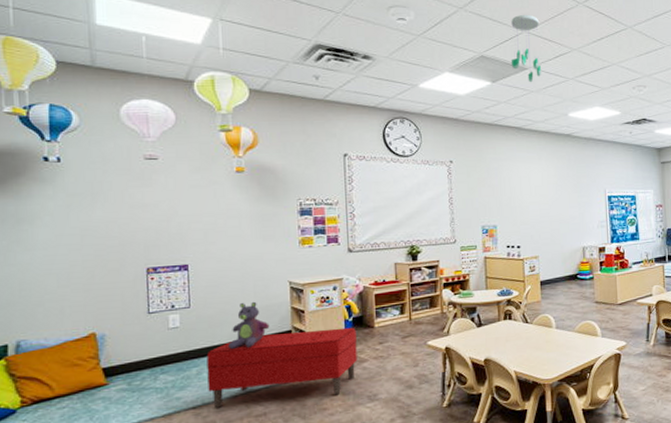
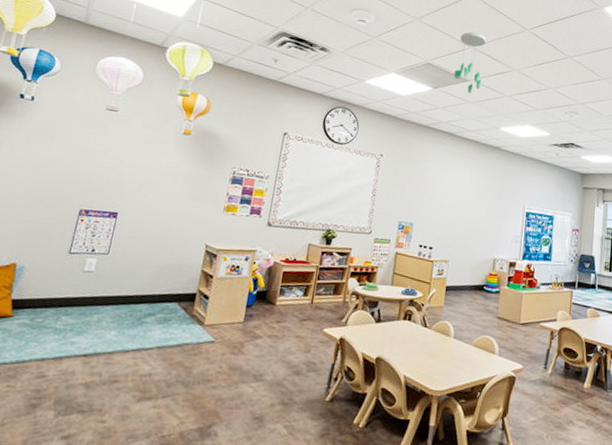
bench: present [206,327,357,408] -> none [103,294,258,368]
stuffed bear: present [228,301,270,350] -> none [133,258,177,304]

